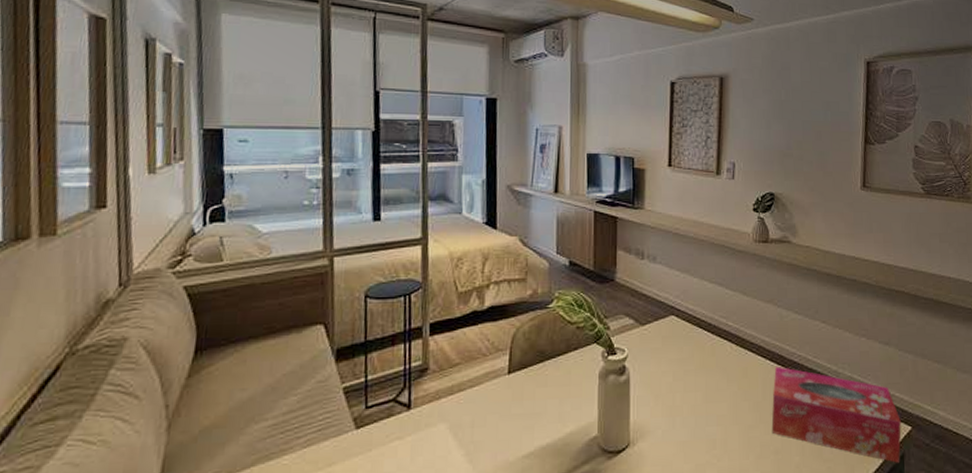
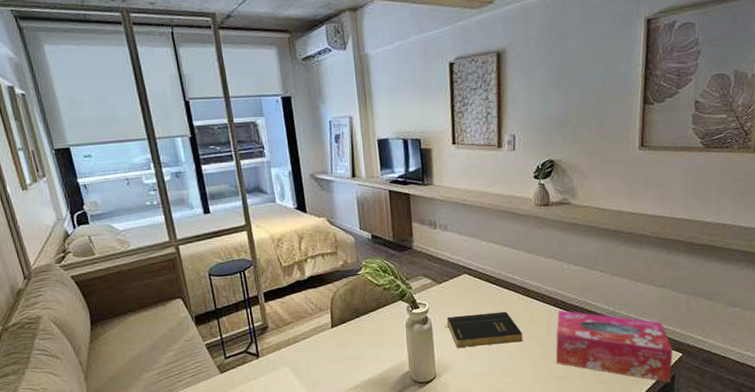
book: none [645,364,735,408] -> present [445,311,523,348]

